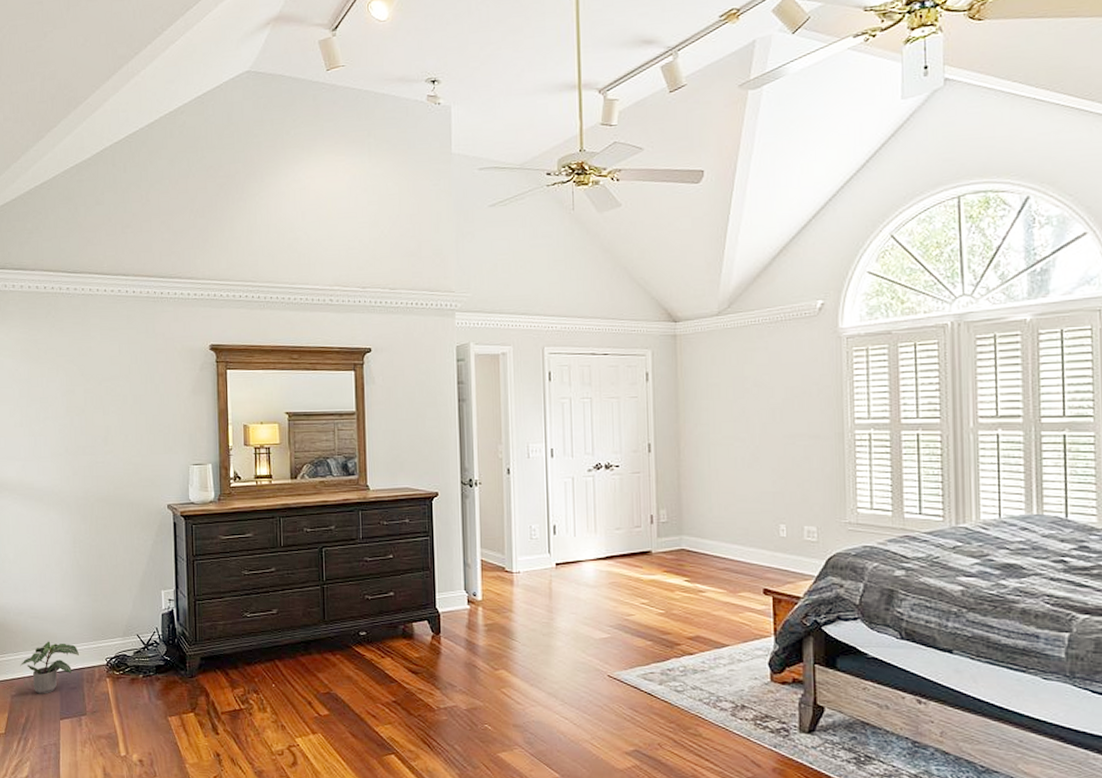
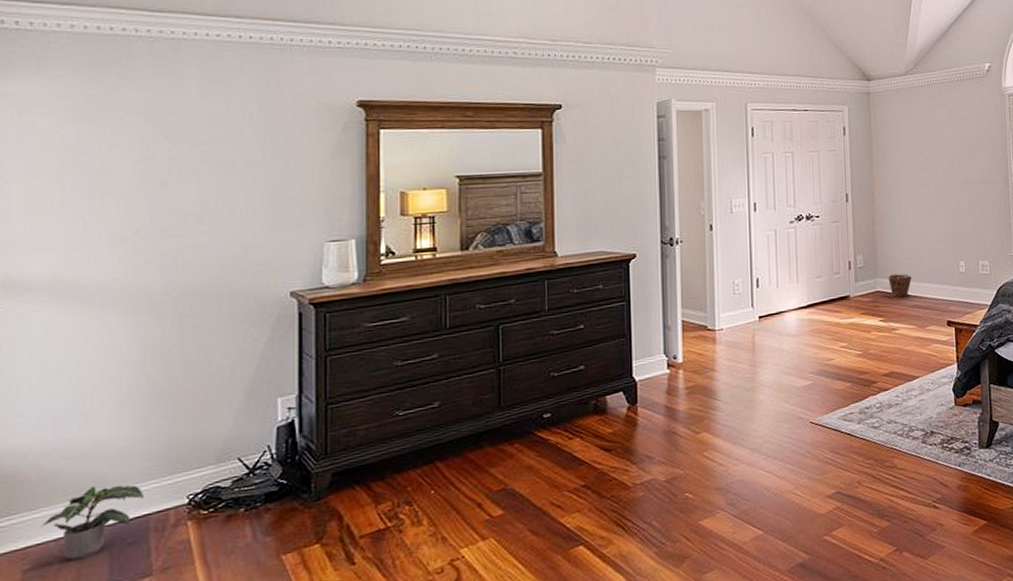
plant pot: none [694,532,724,560] -> present [888,273,914,300]

